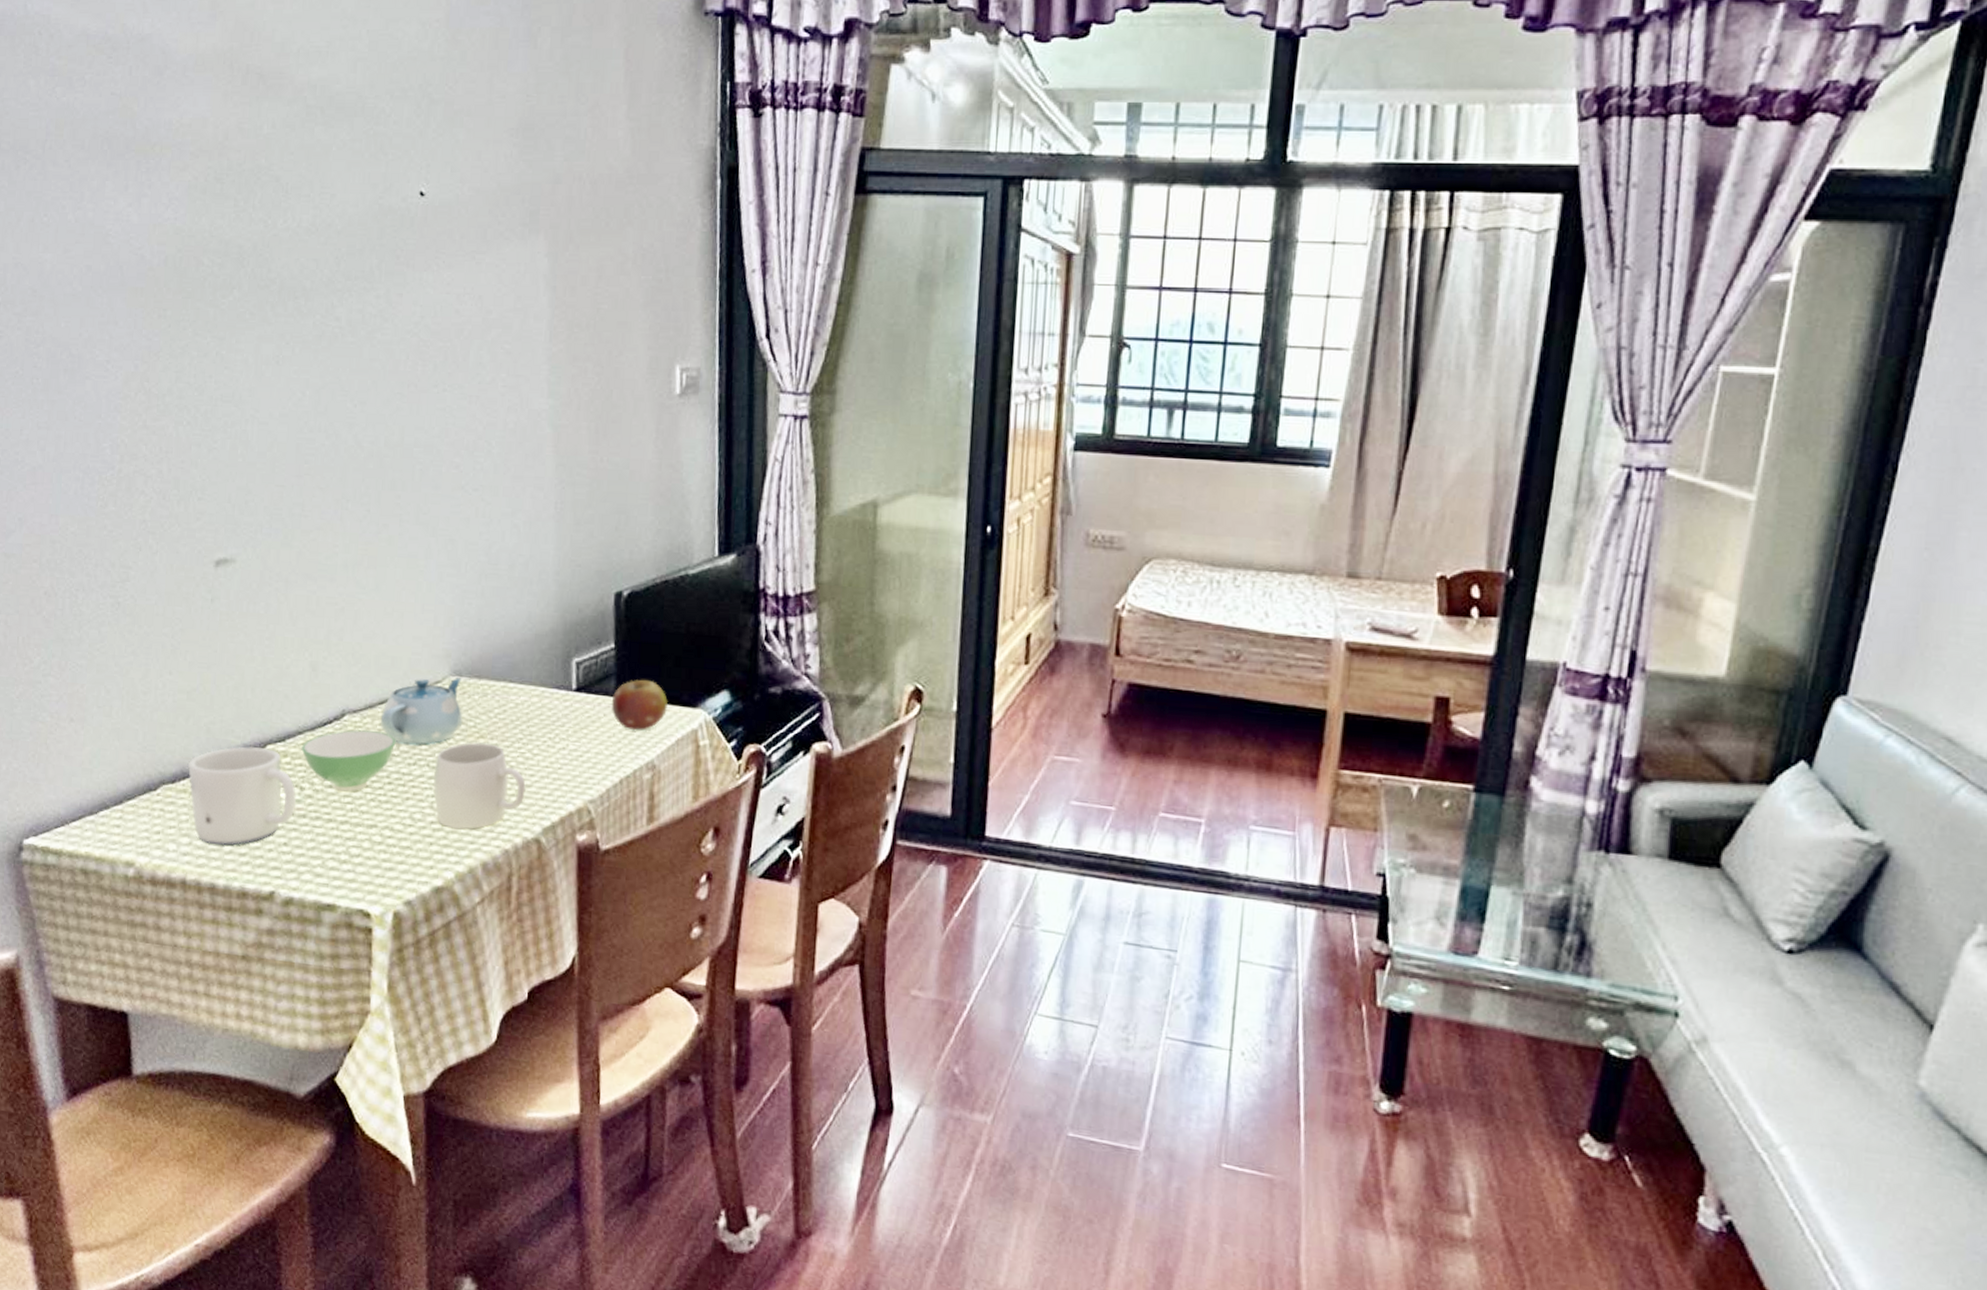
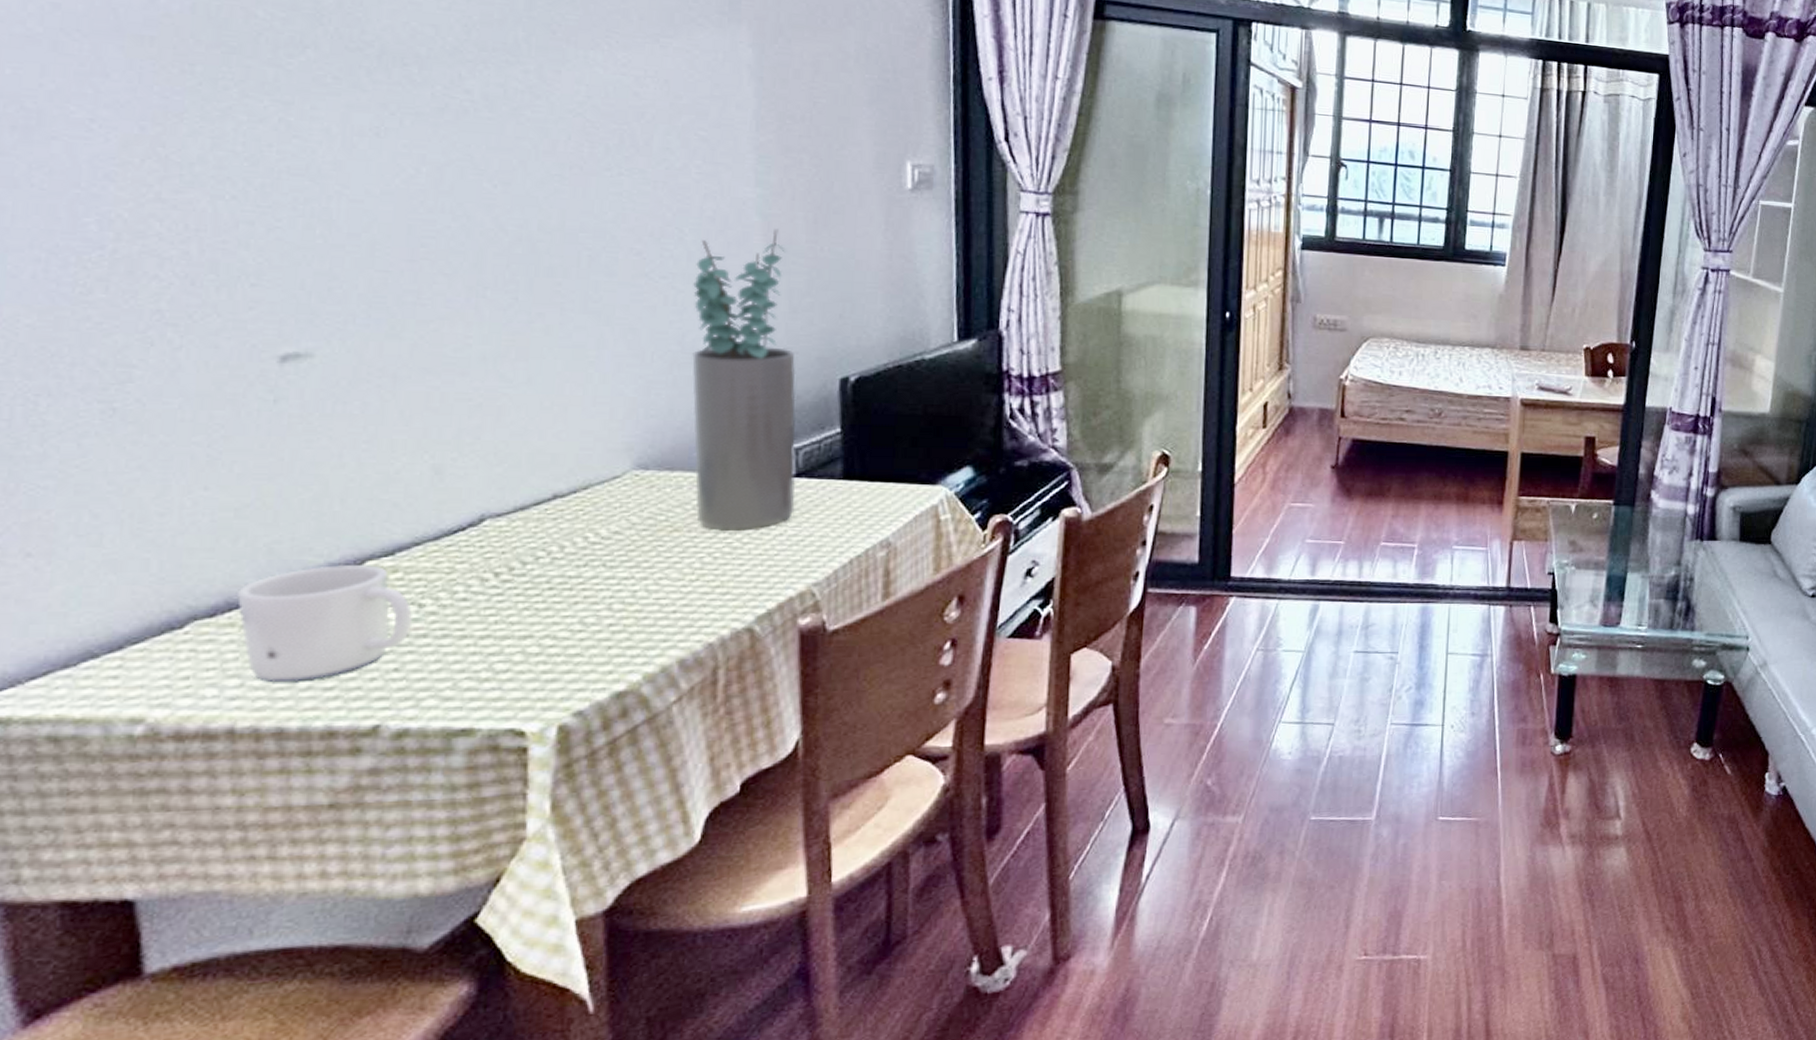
bowl: present [301,730,396,792] -> none [419,535,559,603]
teapot: present [380,678,463,745] -> none [535,472,651,545]
mug: present [433,742,526,831] -> none [612,536,734,630]
vase: none [496,440,579,742] -> present [692,229,796,531]
fruit: present [611,679,668,730] -> none [837,461,903,510]

